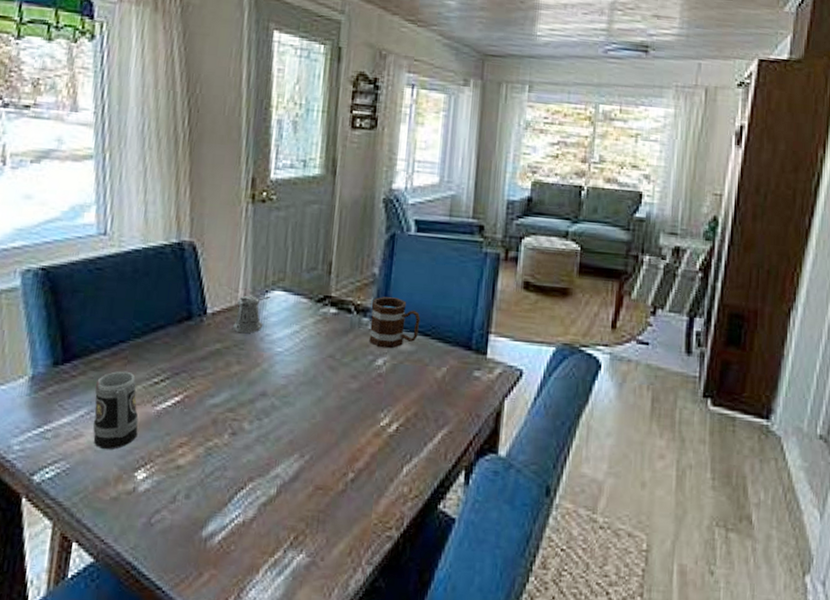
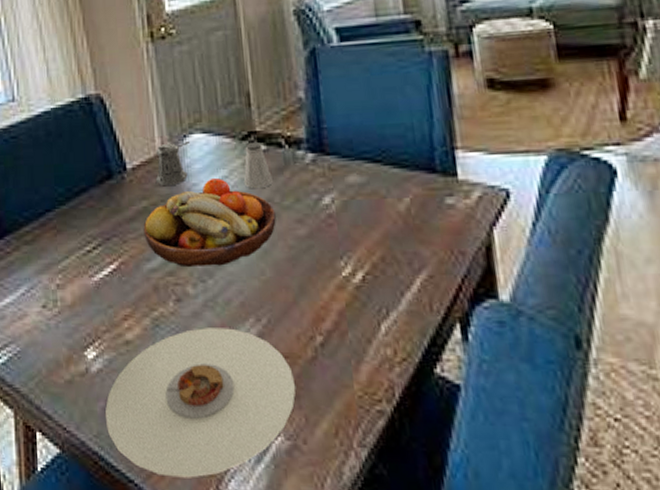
mug: present [93,371,139,450] -> none [30,242,80,329]
plate: none [144,459,324,587] -> present [104,328,296,478]
fruit bowl: none [212,331,335,408] -> present [143,177,276,268]
saltshaker: none [312,304,338,346] -> present [243,141,273,189]
mug: present [369,296,421,349] -> none [303,122,366,184]

